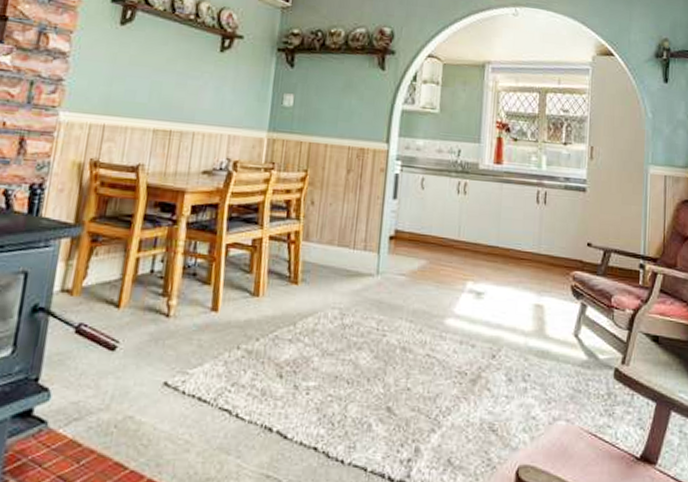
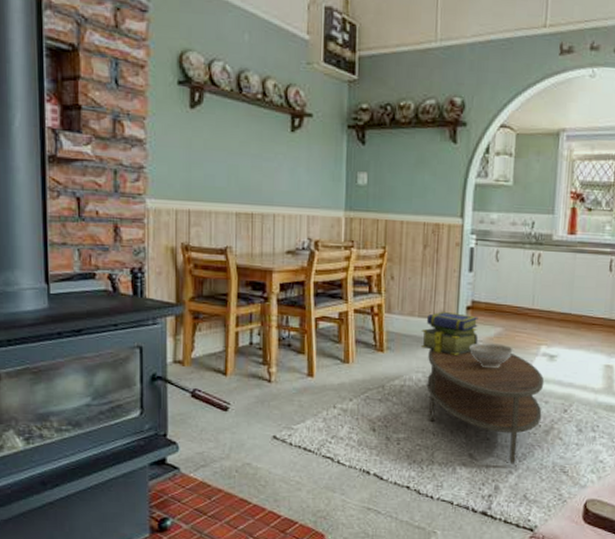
stack of books: none [338,240,402,290] -> present [420,311,479,355]
coffee table: none [343,276,471,419] -> present [427,343,545,463]
decorative bowl: none [391,276,438,306] -> present [470,343,513,369]

